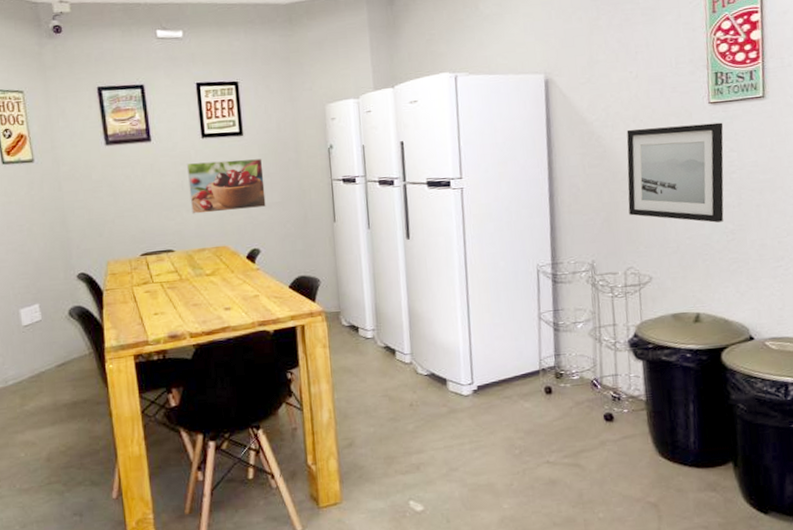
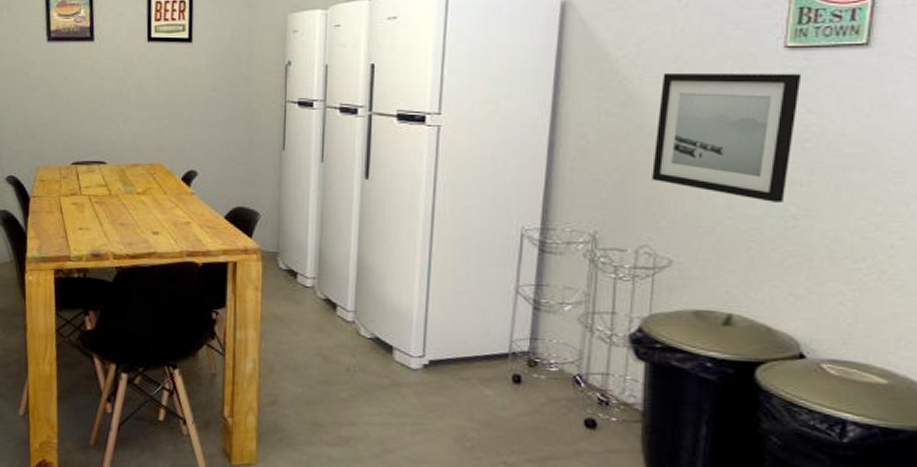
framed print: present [186,158,266,214] -> none [128,68,211,126]

